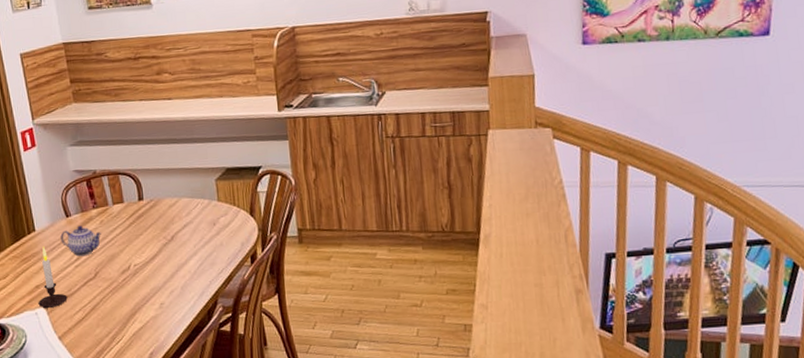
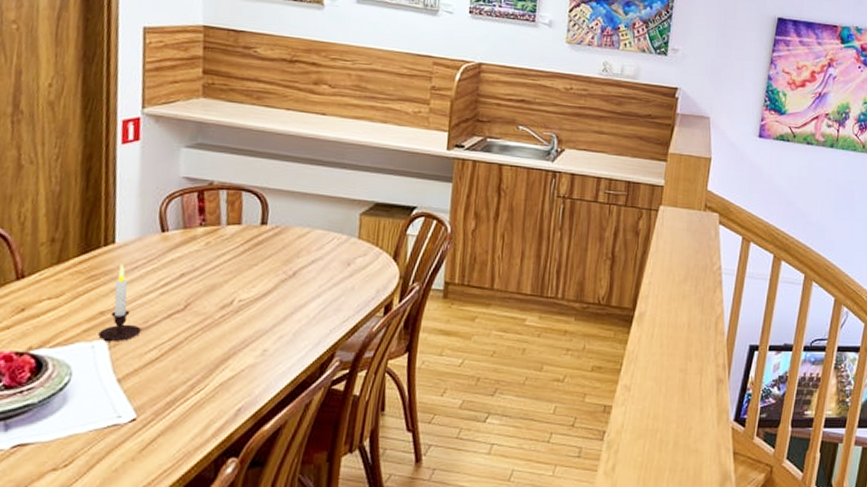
teapot: present [60,225,101,257] -> none [148,244,204,282]

